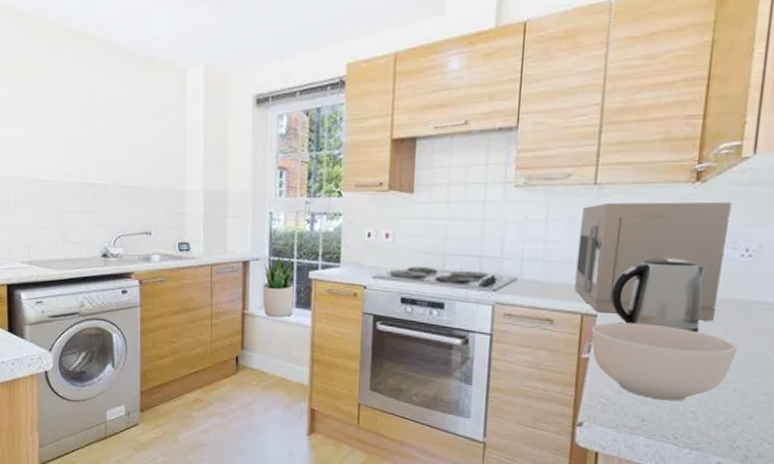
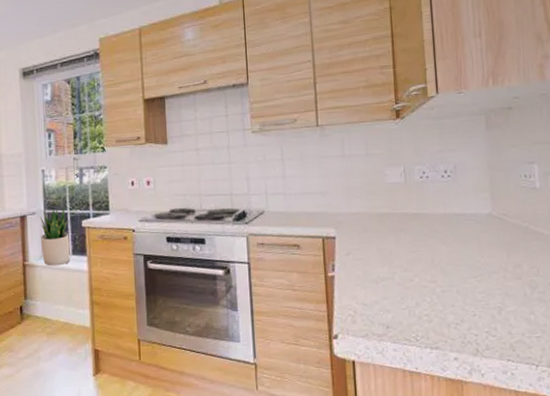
microwave: present [574,201,732,321] -> none [310,133,431,235]
bowl: present [591,322,738,401] -> none [332,241,454,307]
kettle: present [611,257,705,333] -> none [344,182,420,246]

